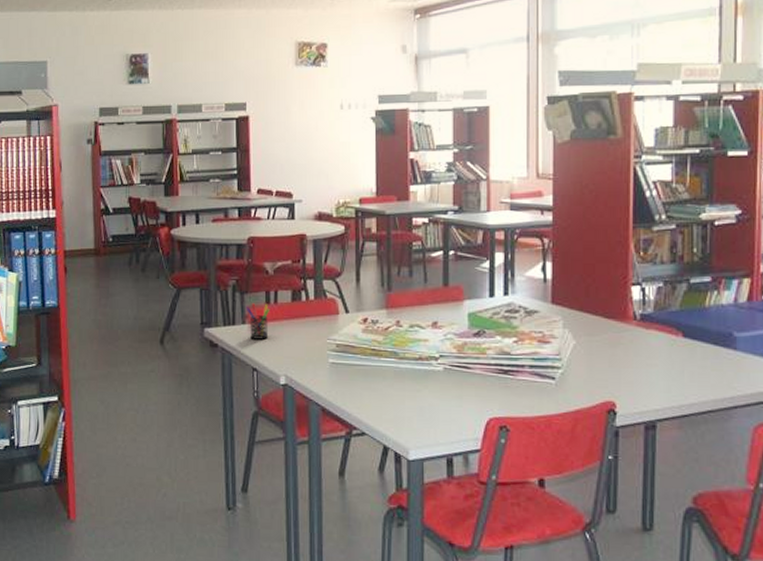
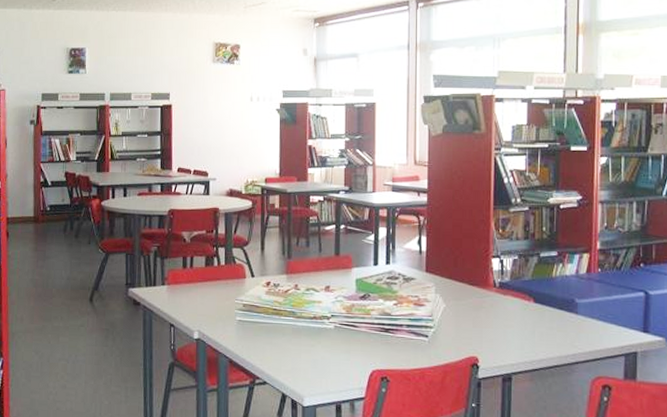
pen holder: present [245,303,271,340] -> none [165,267,187,299]

